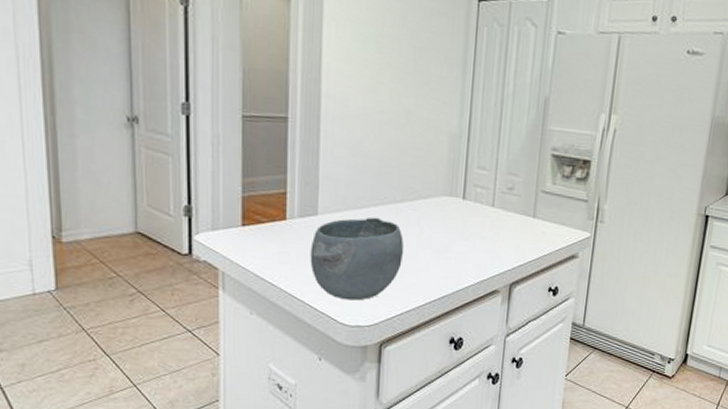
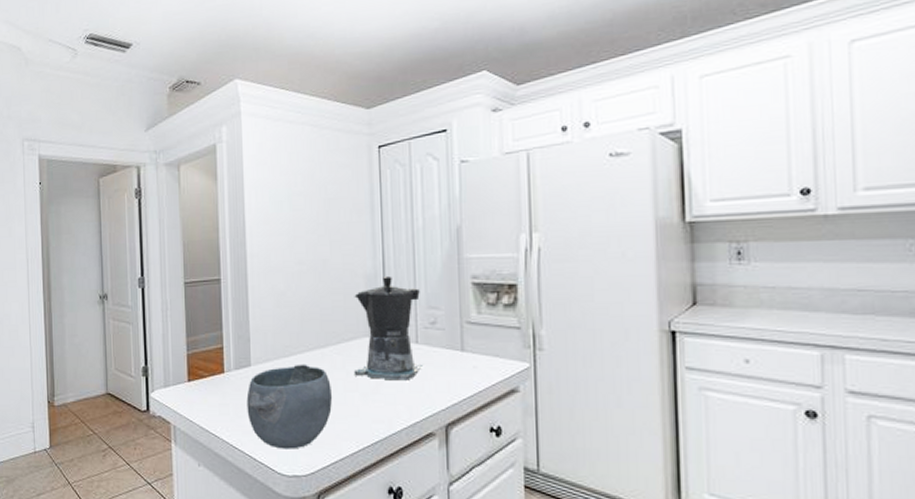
coffee maker: none [427,138,502,241] -> present [353,277,424,381]

